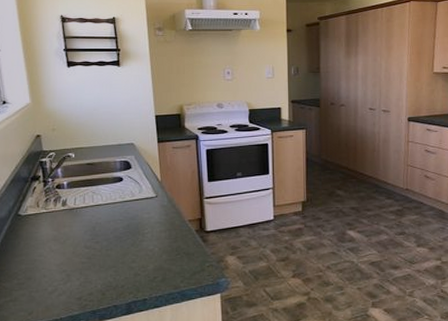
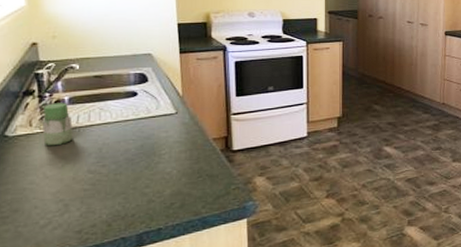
jar: none [46,187,72,224] -> present [41,103,74,146]

